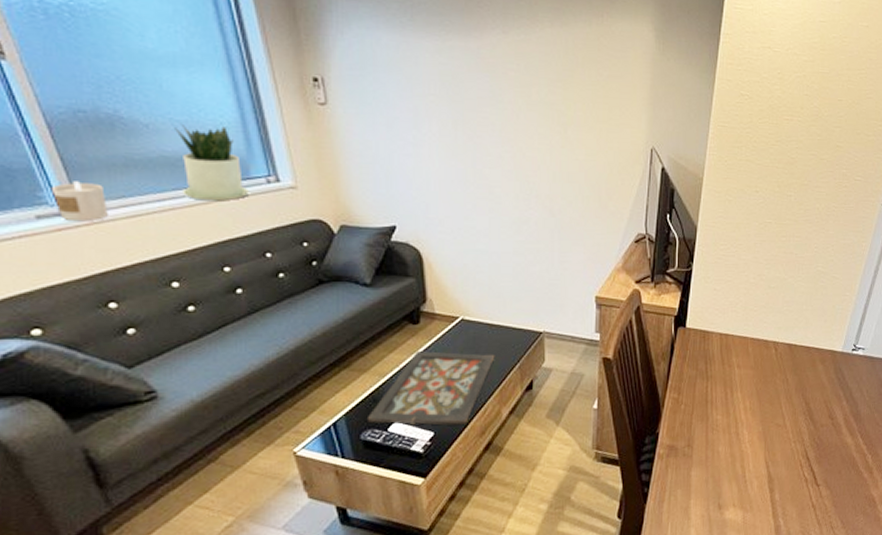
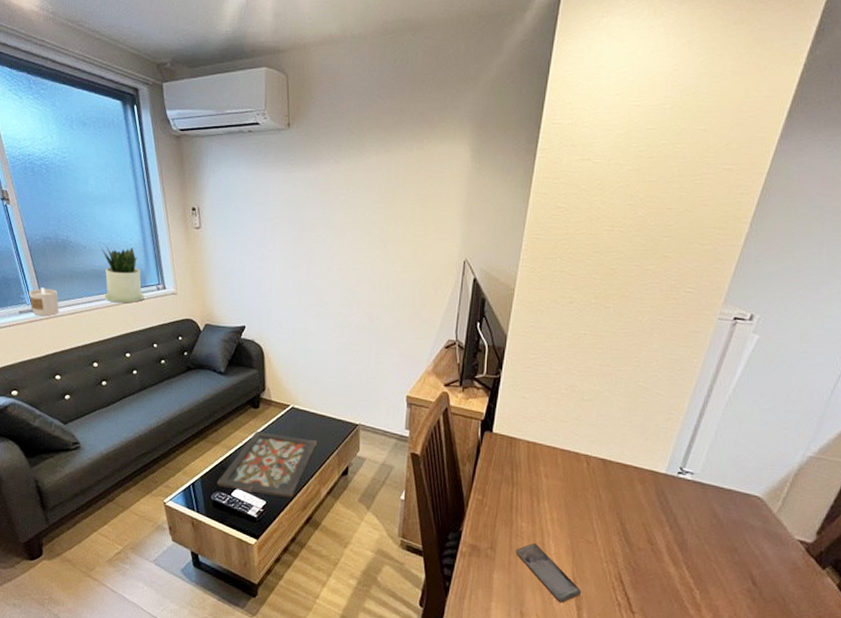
smartphone: none [712,434,773,488] -> present [516,543,581,603]

